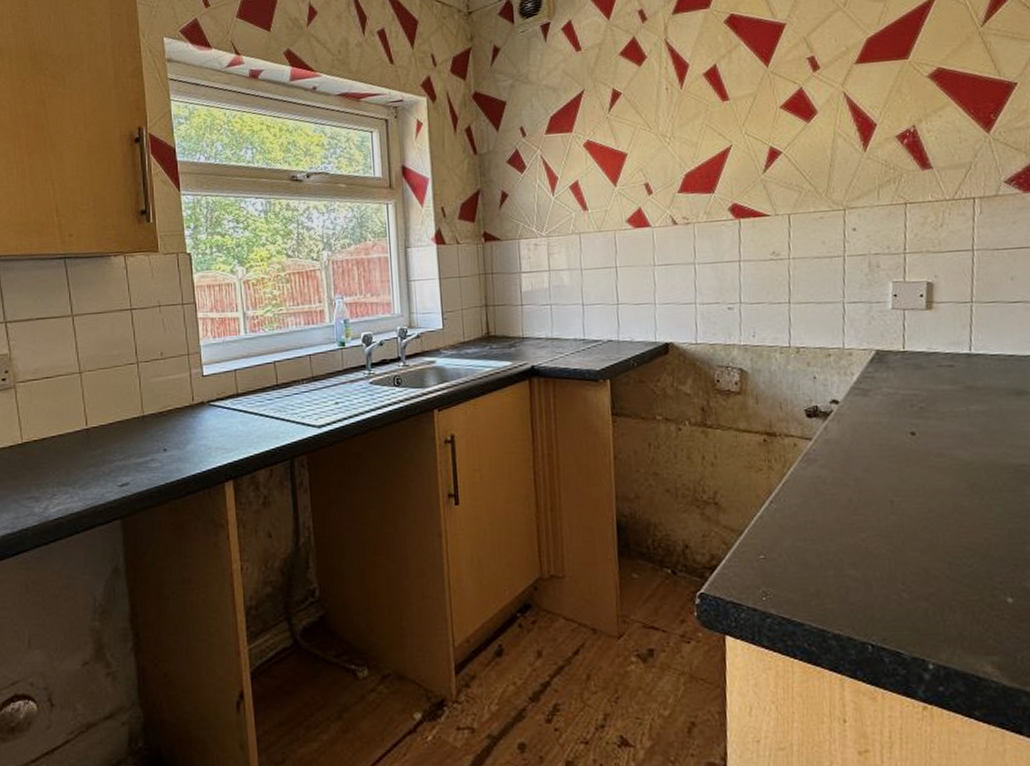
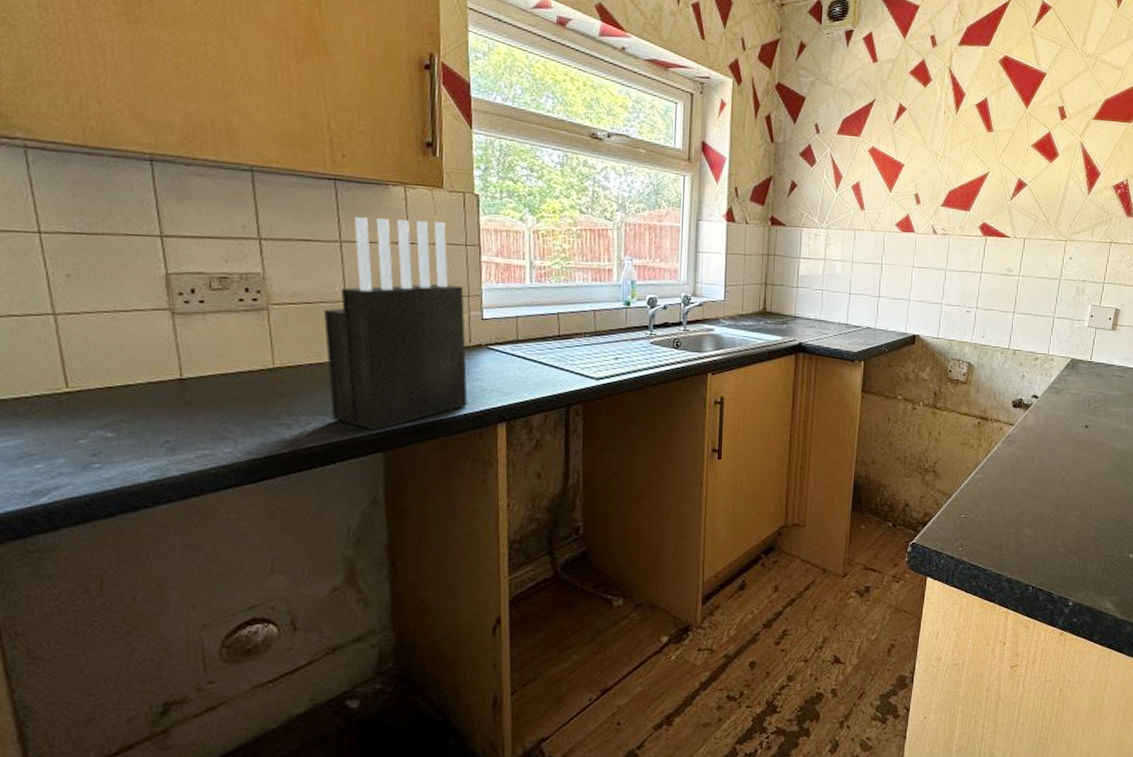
knife block: none [61,285,195,499] -> present [323,217,468,431]

